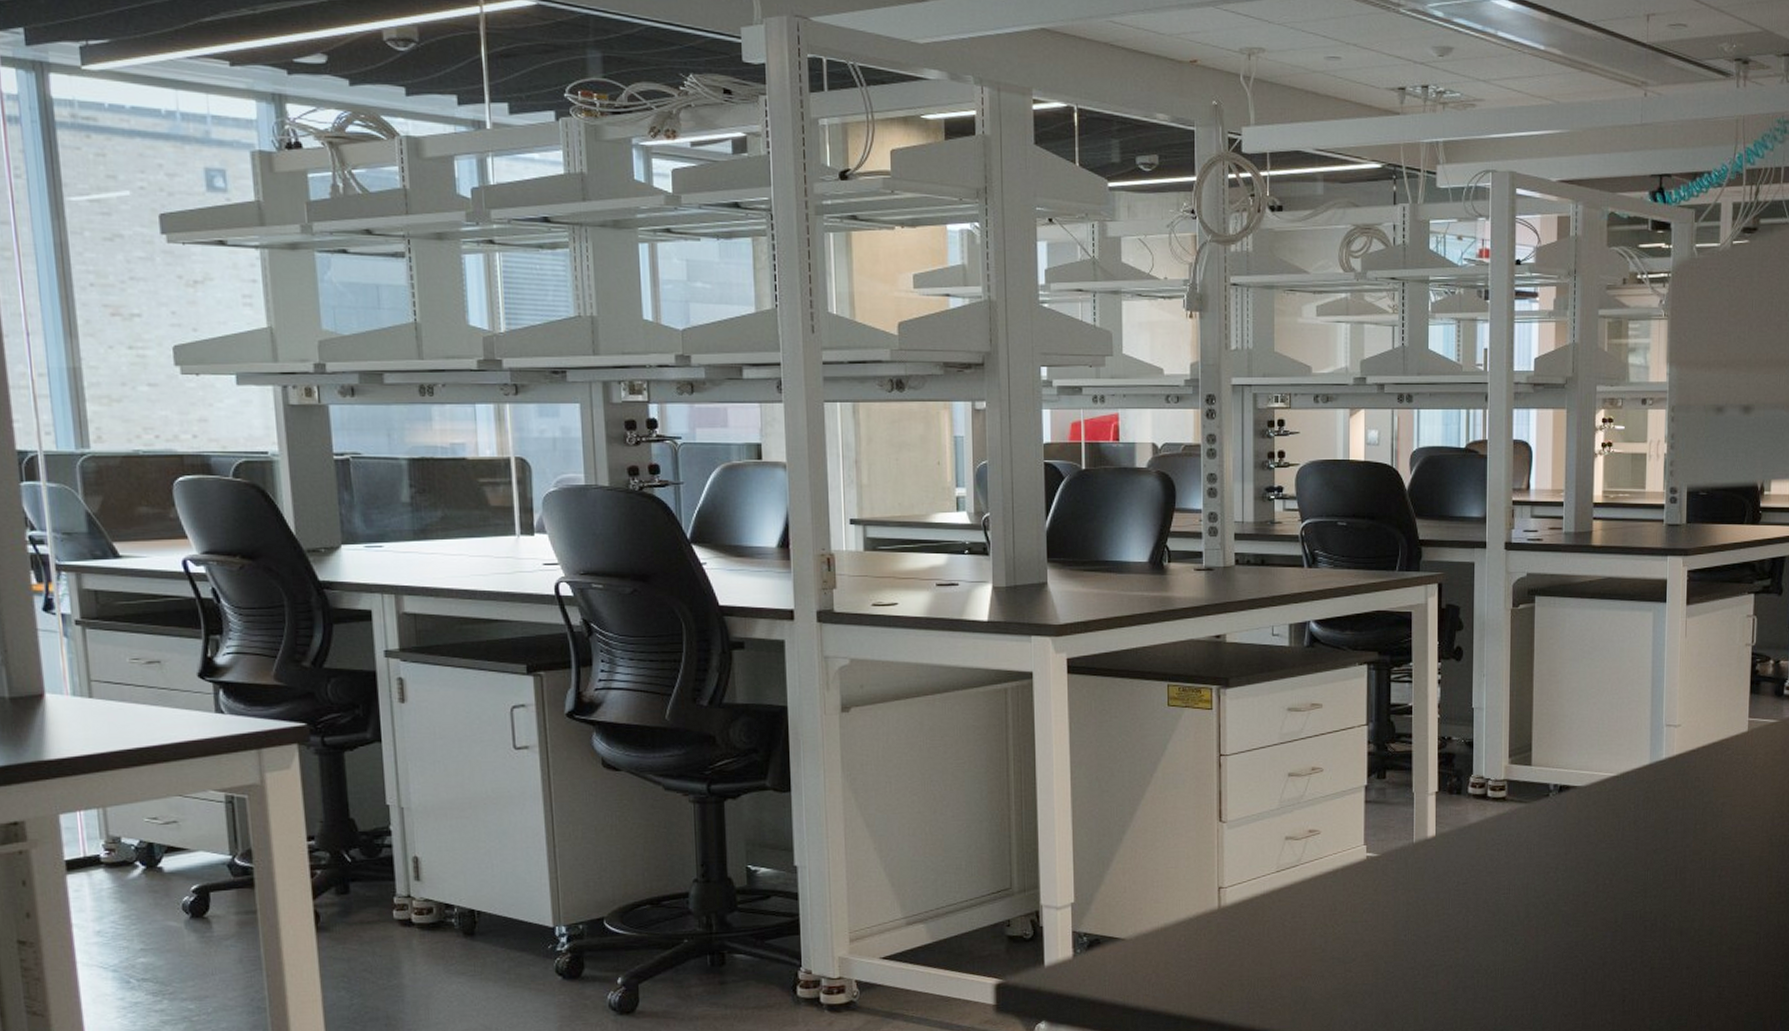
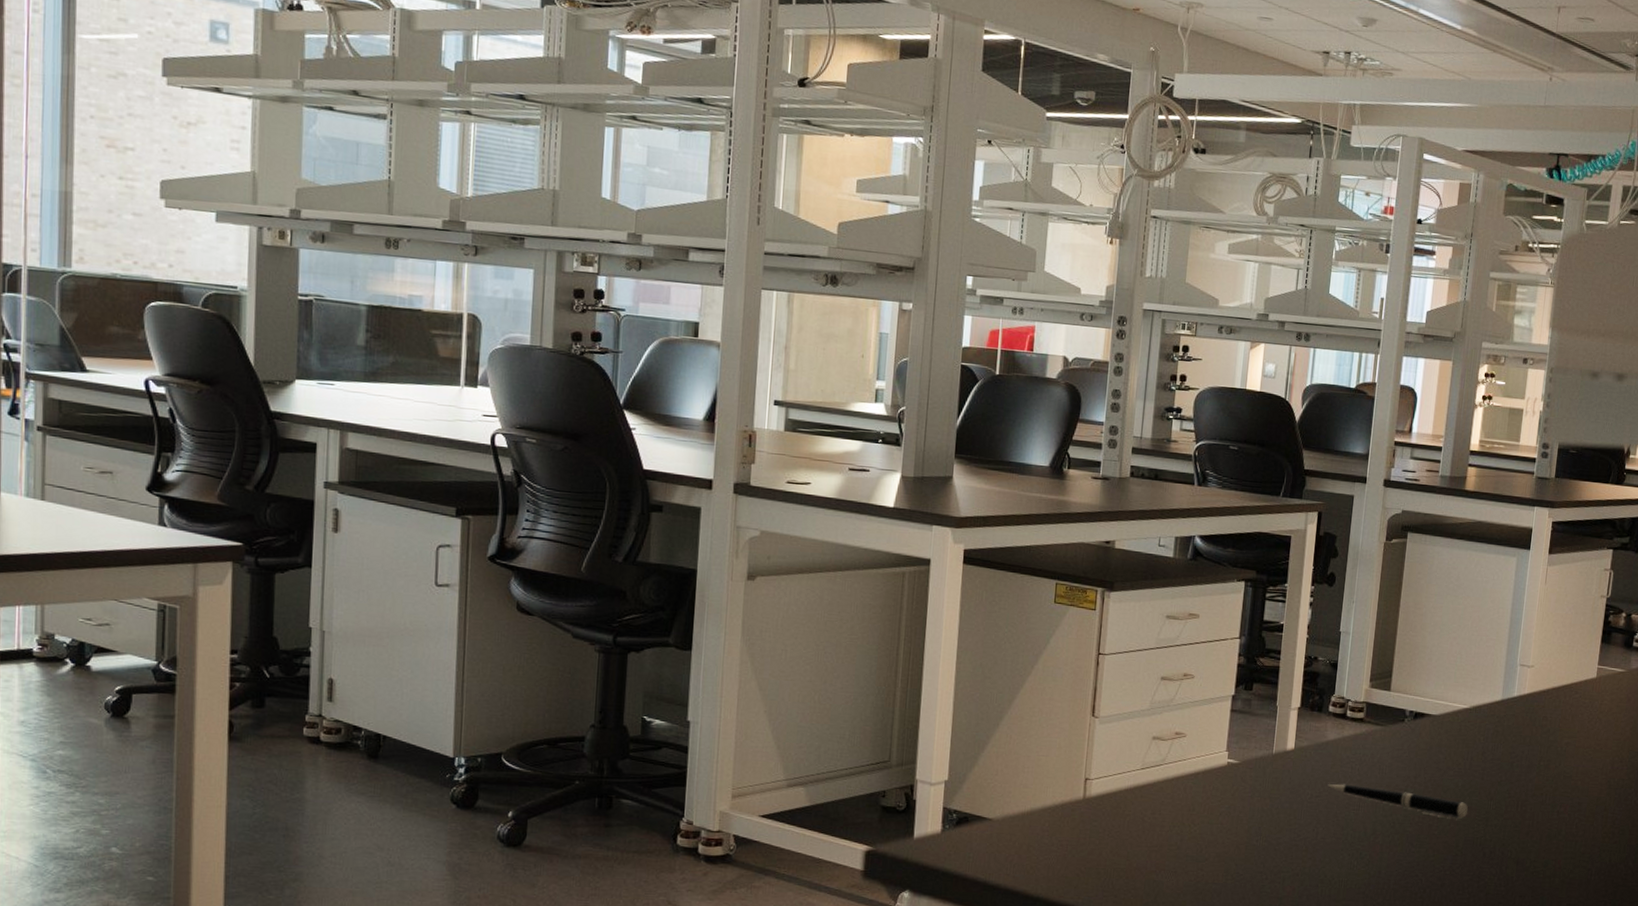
pen: none [1474,867,1624,894] -> present [1328,784,1468,820]

